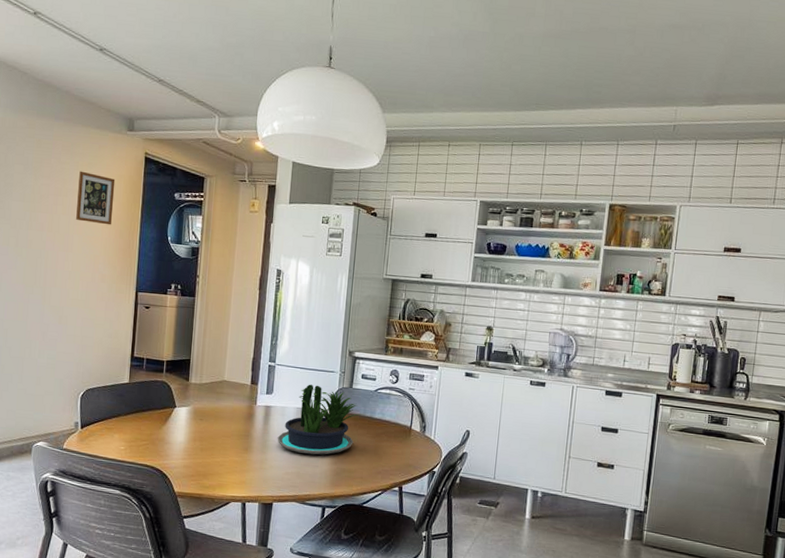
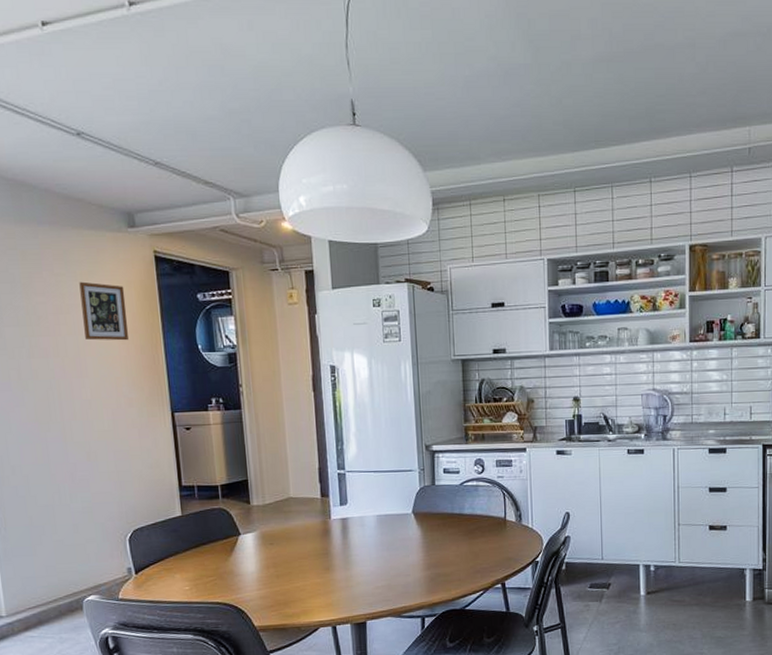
potted plant: present [277,384,365,455] -> none [360,487,453,564]

